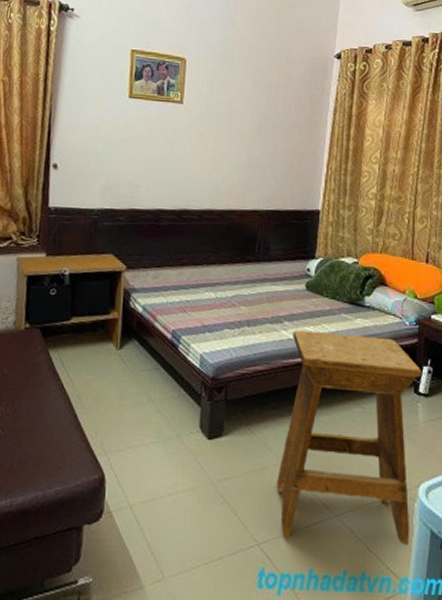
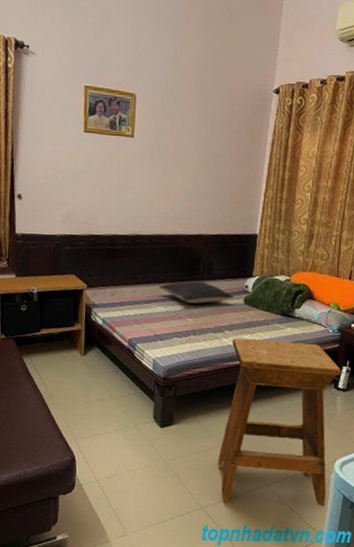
pillow: none [208,262,295,289] -> present [159,281,234,304]

